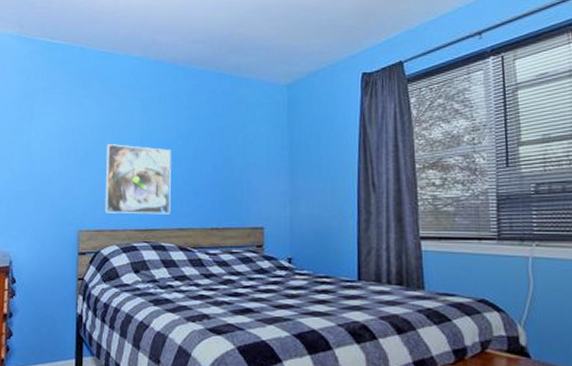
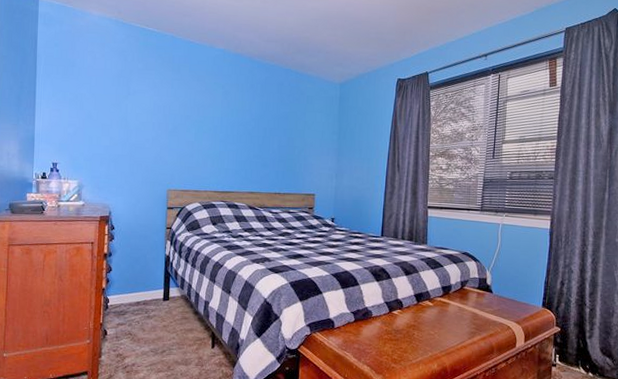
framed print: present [104,144,171,215] -> none [189,121,246,181]

